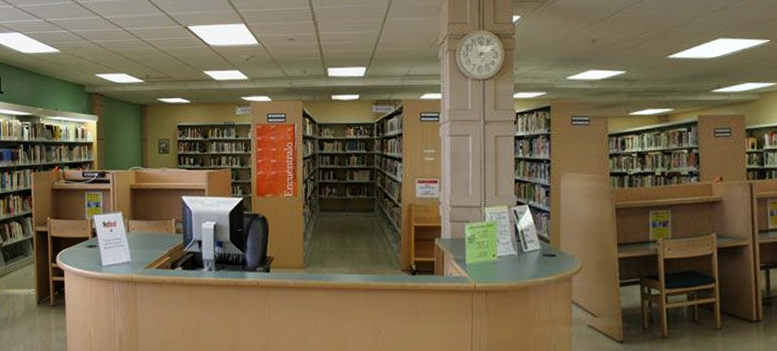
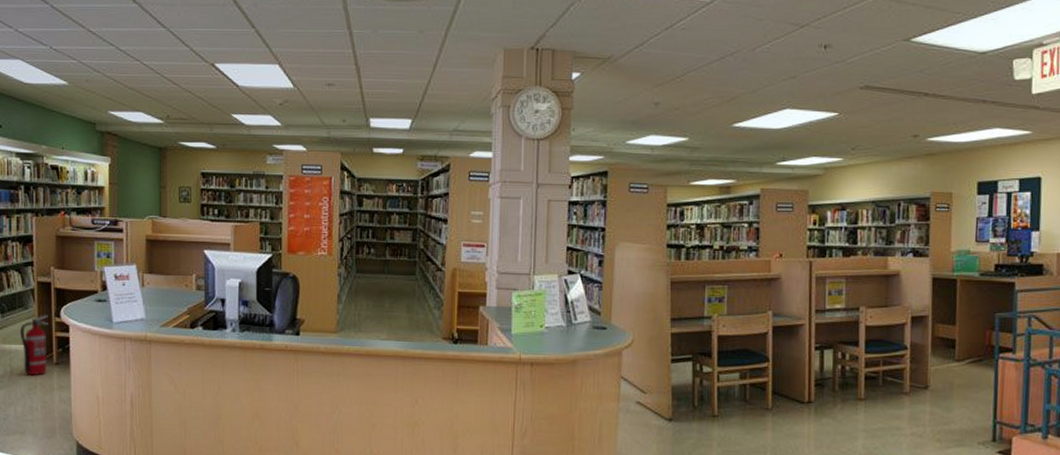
fire extinguisher: none [21,261,46,318] -> present [19,315,48,376]

